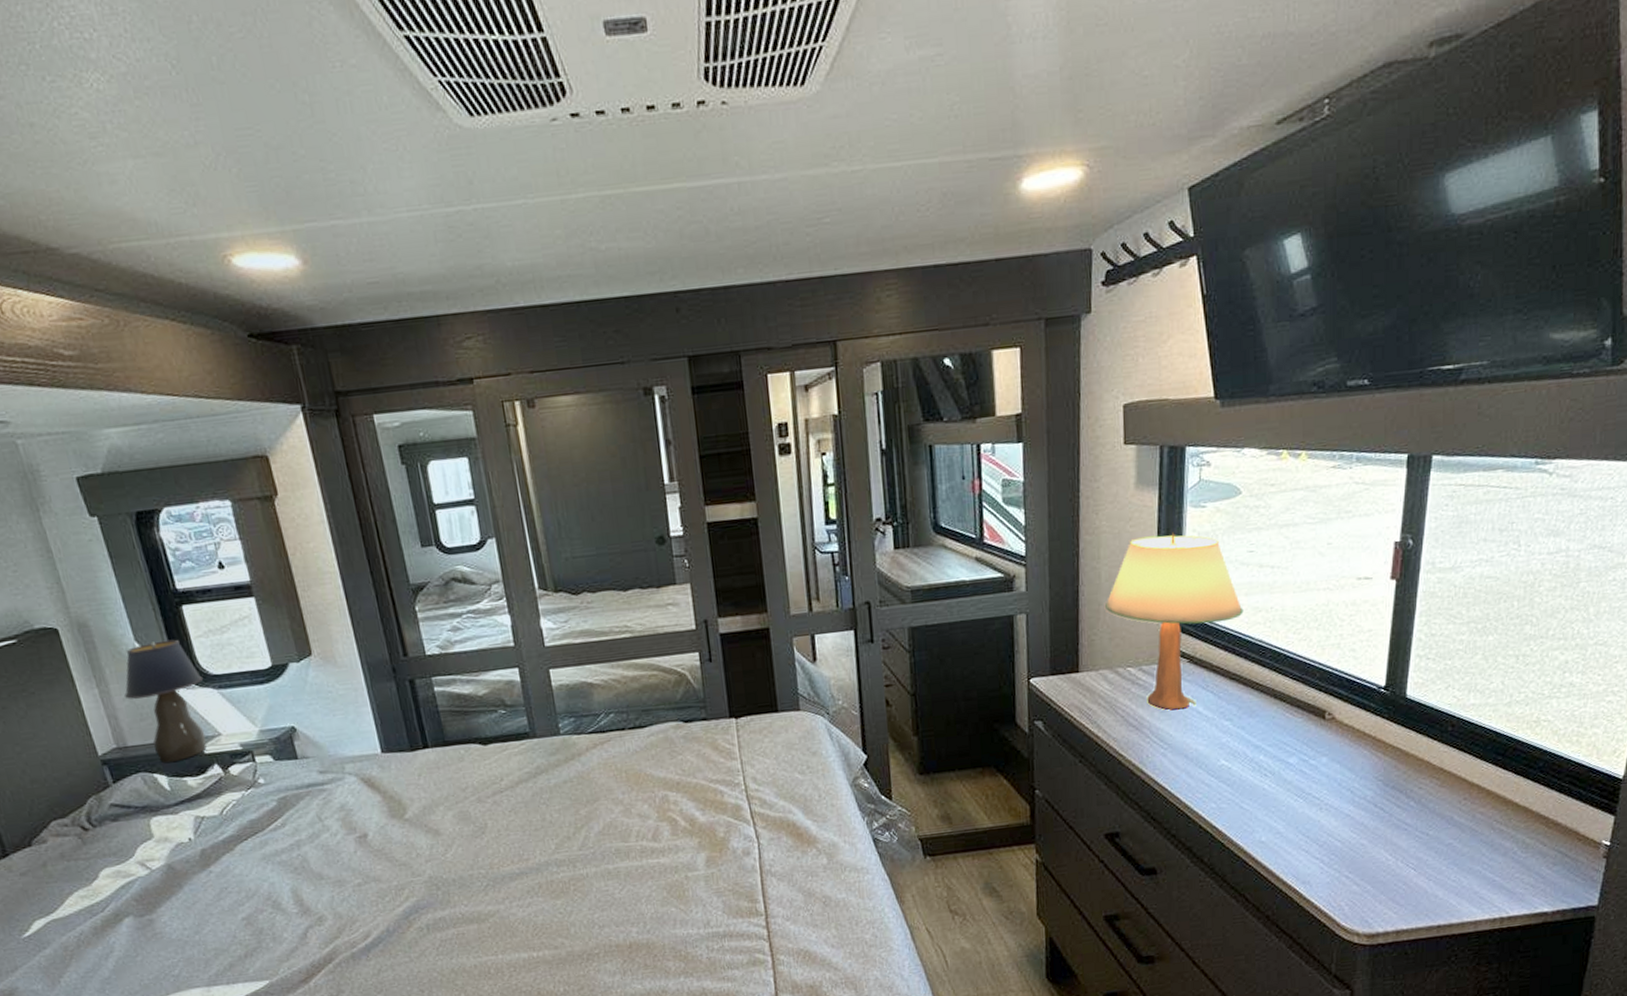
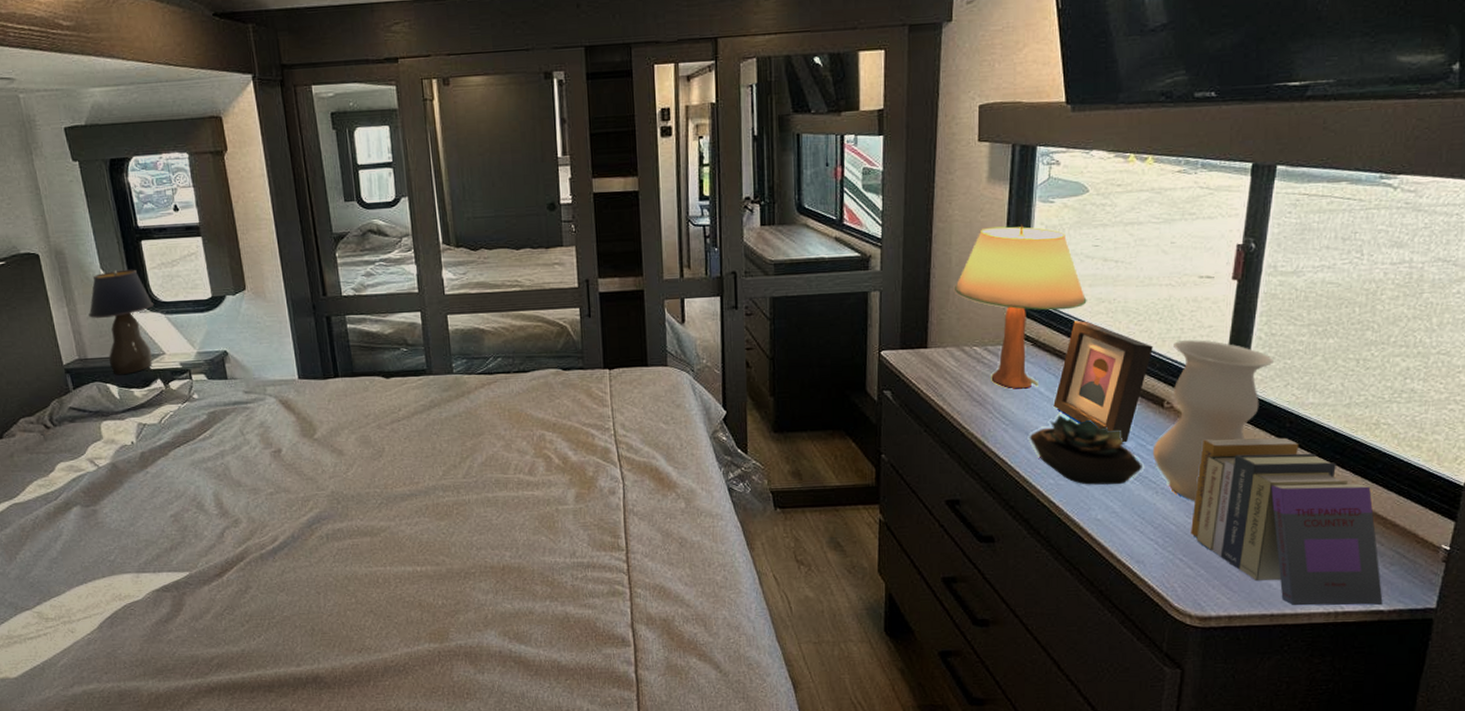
succulent plant: none [1188,735,1305,807] -> present [1029,415,1142,485]
picture frame: none [1212,632,1312,760] -> present [1053,321,1153,443]
vase: none [1315,645,1434,816] -> present [1152,340,1274,502]
books: none [1356,742,1547,915] -> present [1191,437,1383,606]

